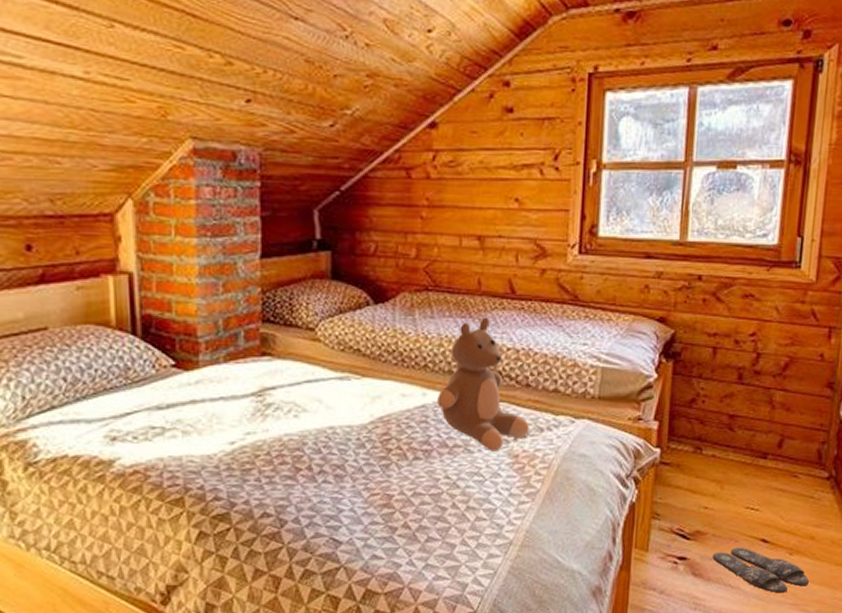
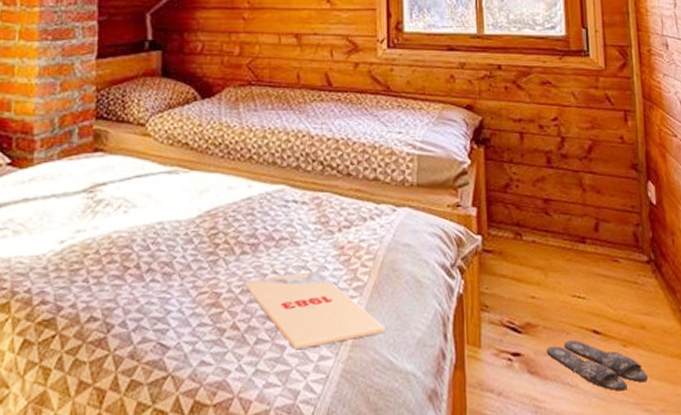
magazine: none [415,477,556,549] -> present [243,271,386,351]
teddy bear: present [437,317,529,452] -> none [263,108,352,243]

